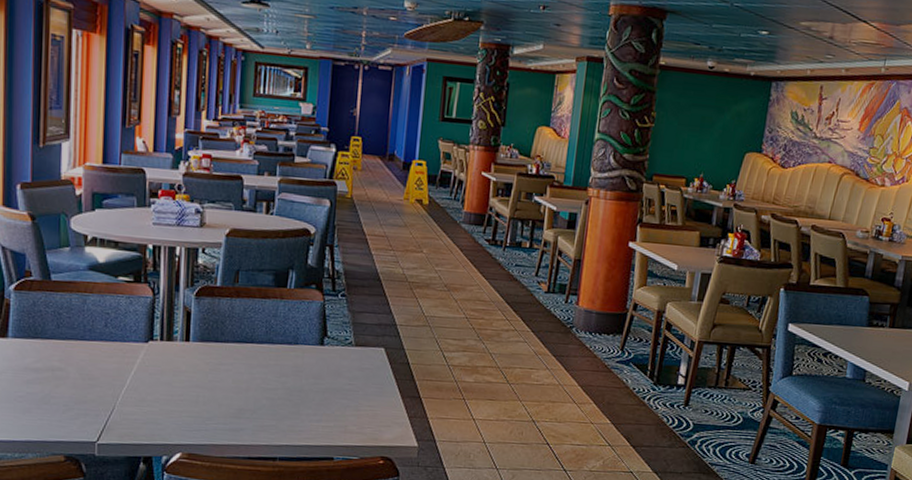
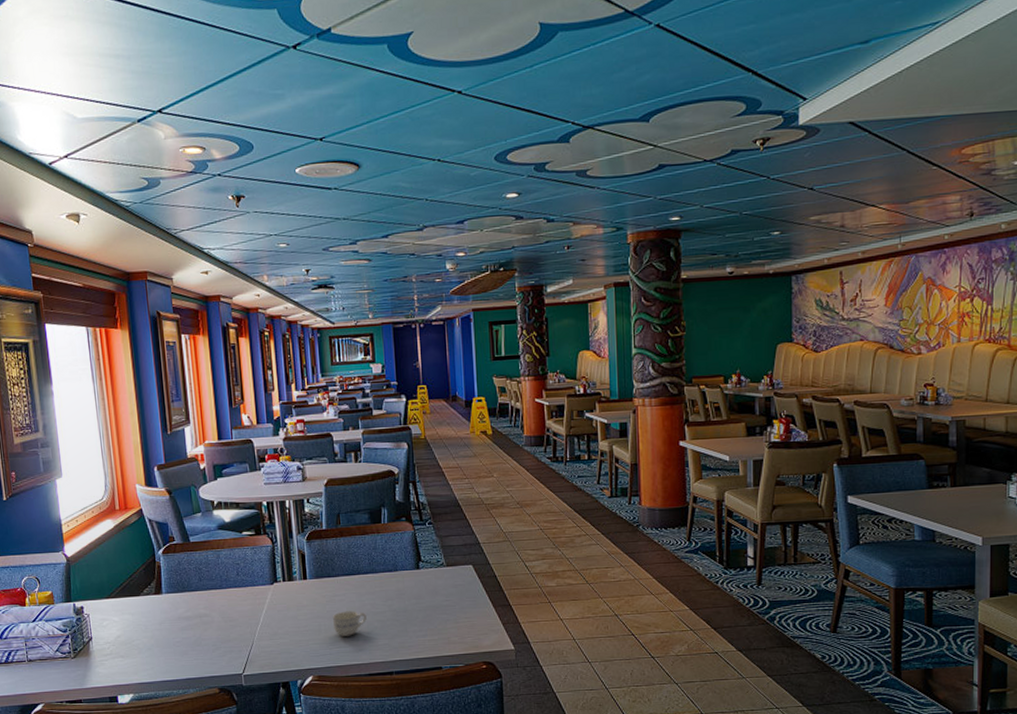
cup: none [213,382,255,412] -> present [332,611,367,636]

